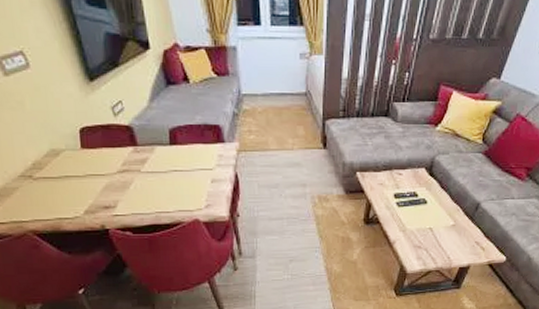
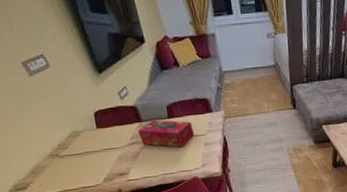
tissue box: none [131,145,201,182] -> present [137,119,195,148]

